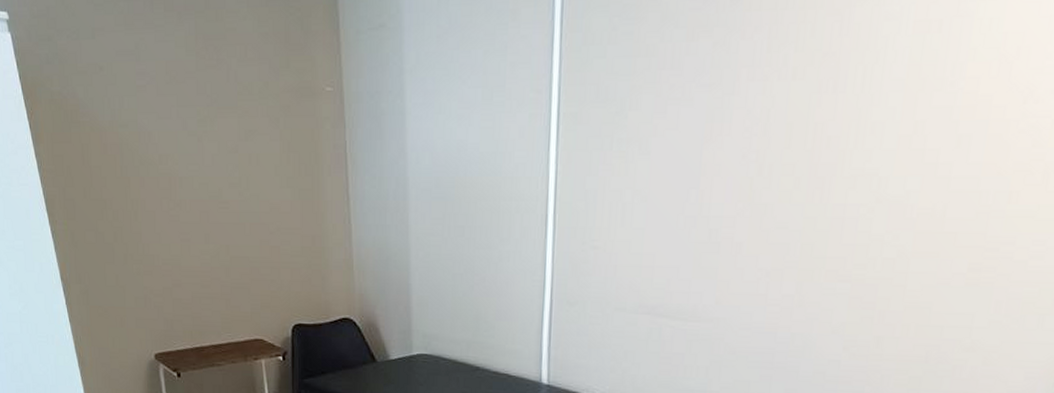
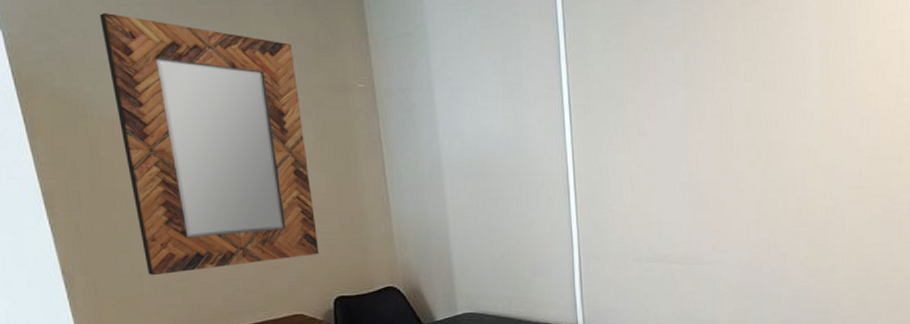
home mirror: none [89,11,280,288] -> present [99,13,319,275]

